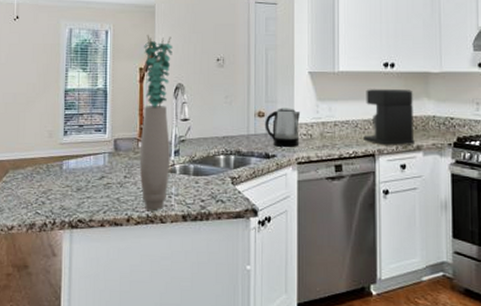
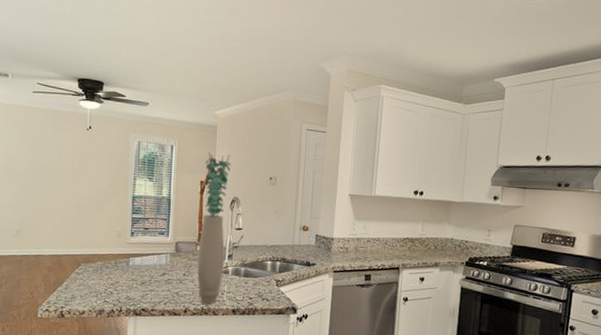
kettle: present [264,108,301,147] -> none [307,224,340,258]
coffee maker: present [363,89,415,146] -> none [391,212,436,262]

